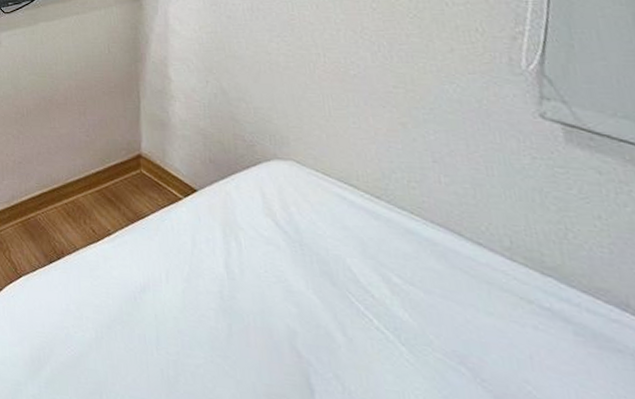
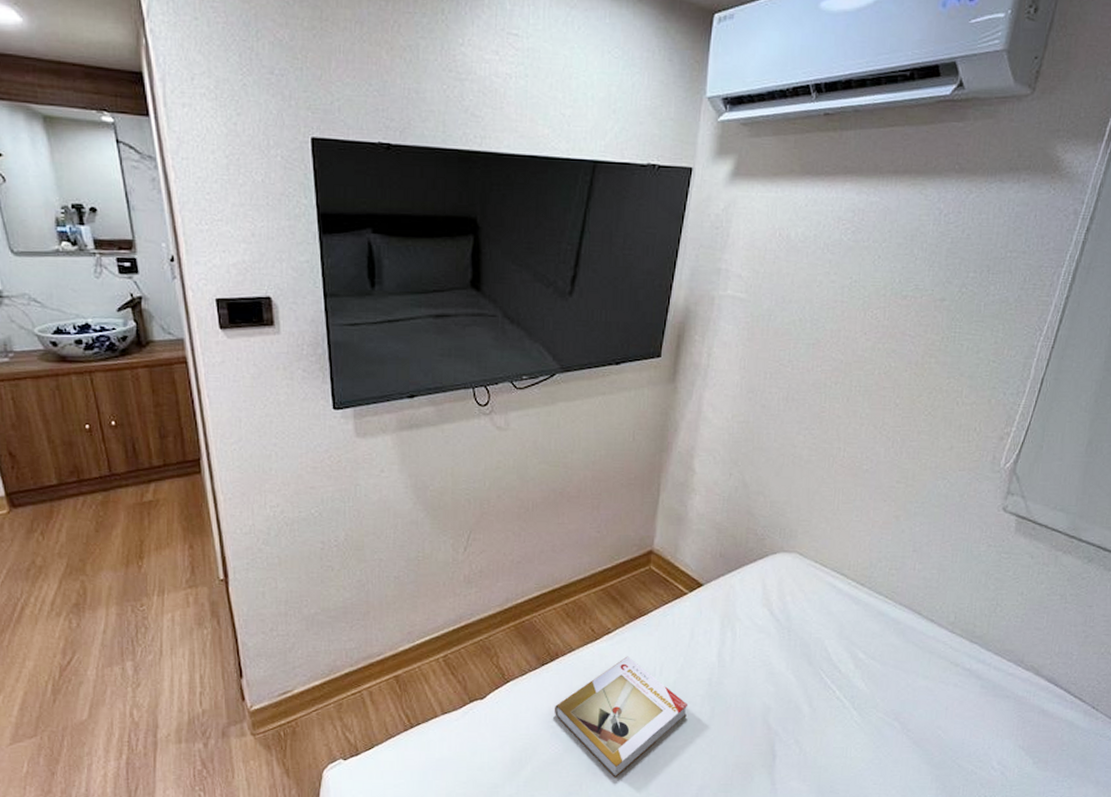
book: none [66,260,202,392] -> present [555,656,689,778]

